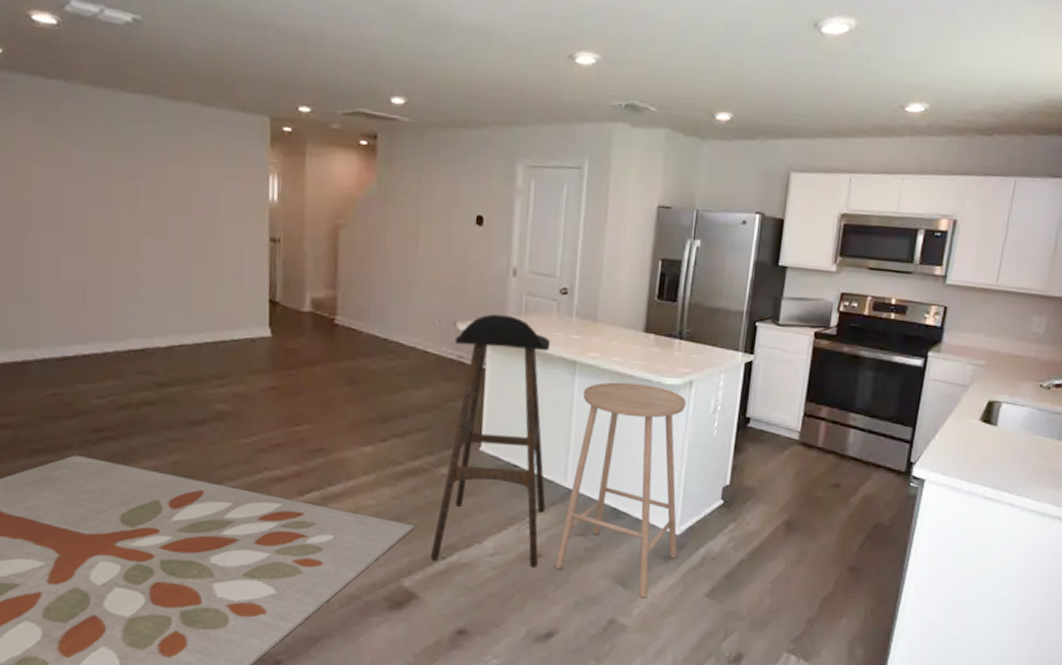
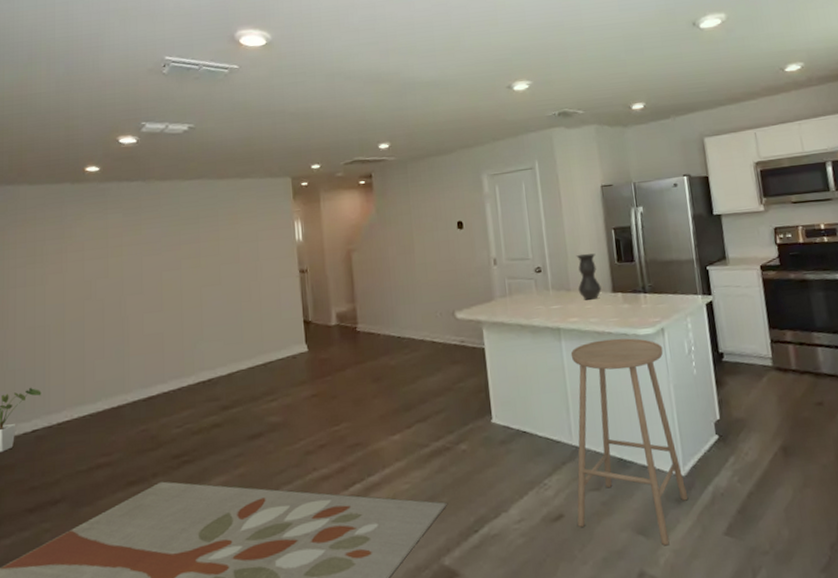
bar stool: present [430,314,551,568] -> none [455,298,561,535]
vase: none [605,282,635,336] -> present [576,253,602,300]
toaster: present [770,295,834,329] -> none [715,235,774,267]

